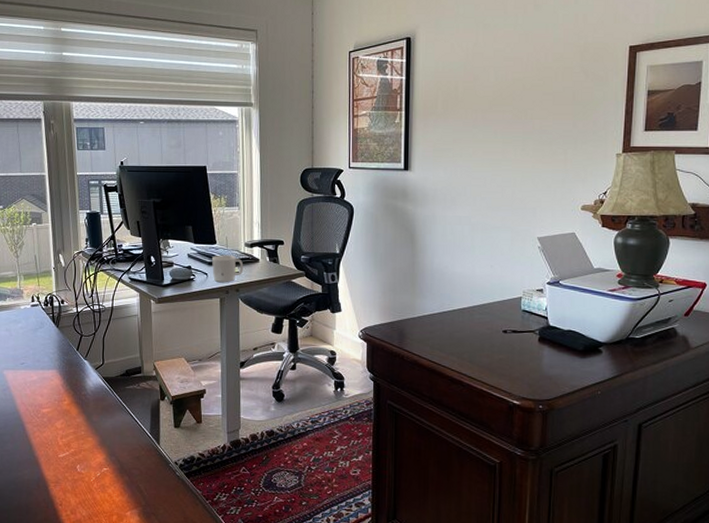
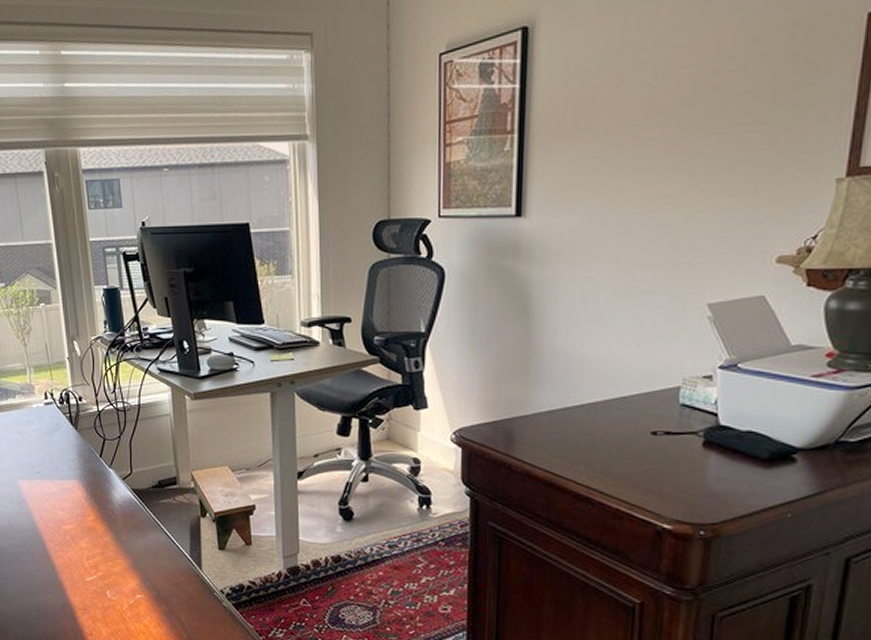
mug: present [212,255,244,282] -> none [260,337,300,372]

